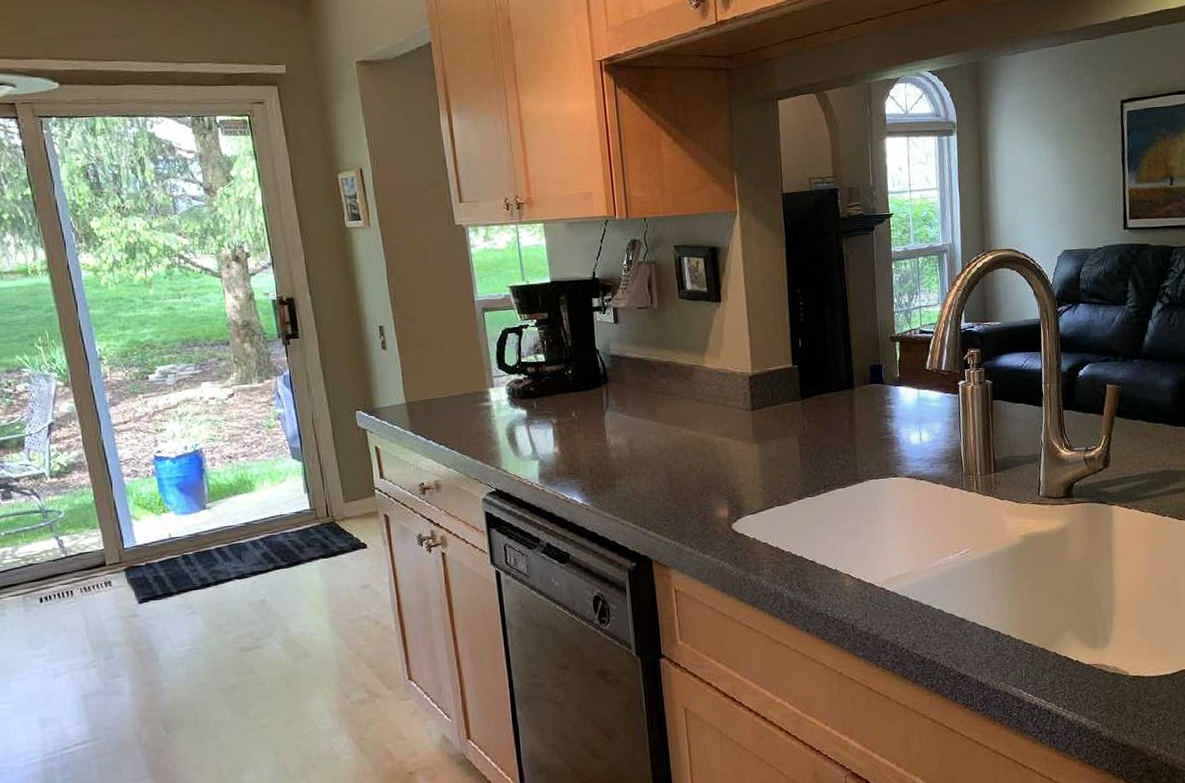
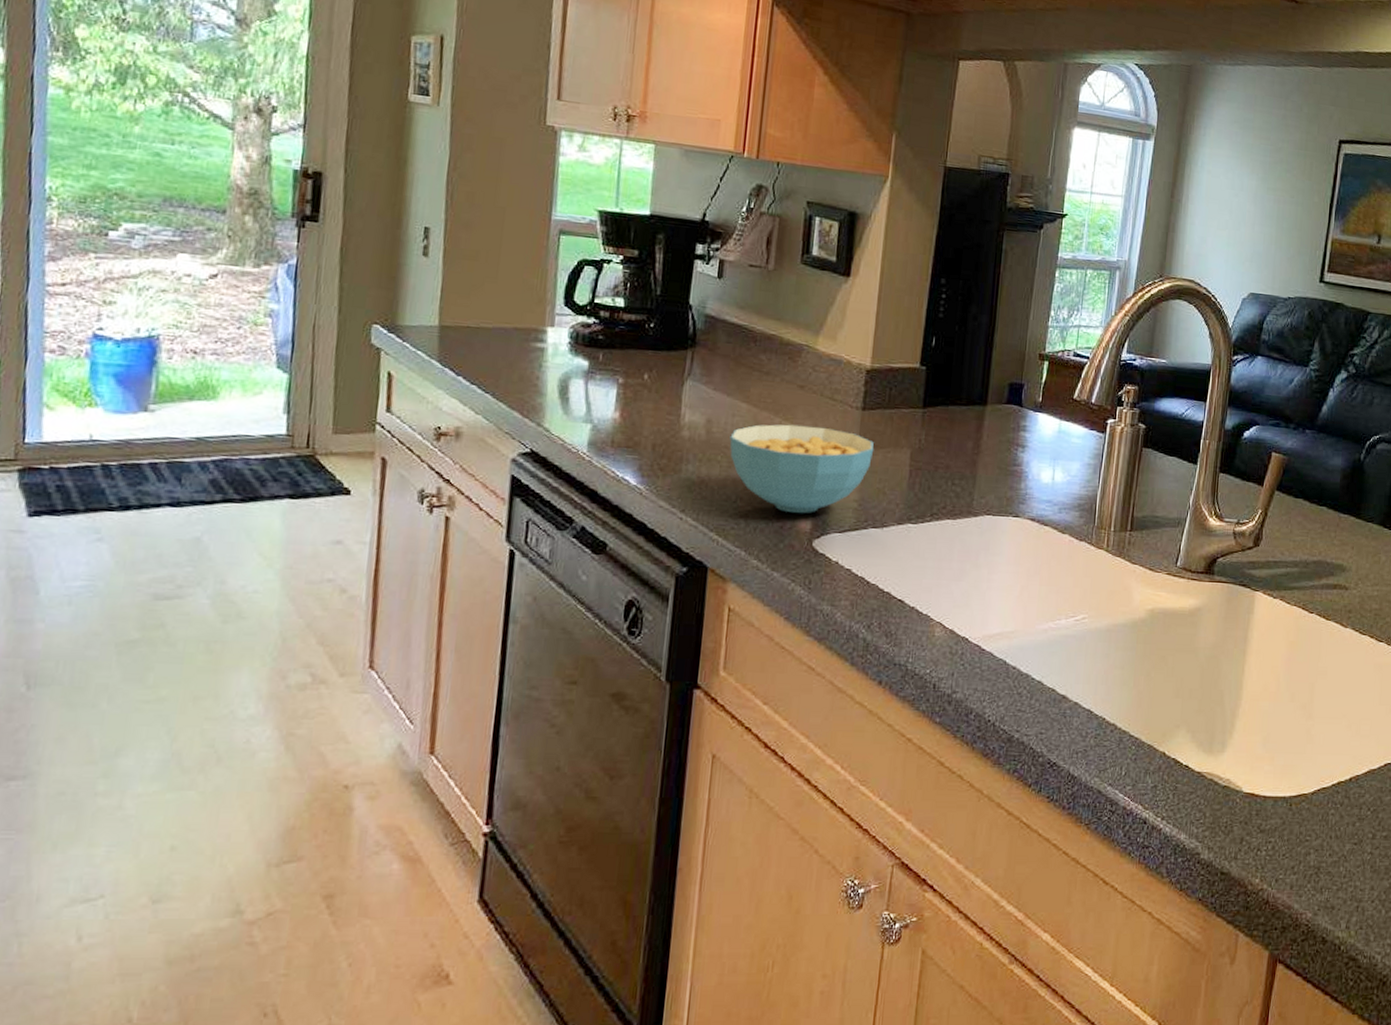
cereal bowl: none [649,430,768,505] -> present [729,424,874,514]

